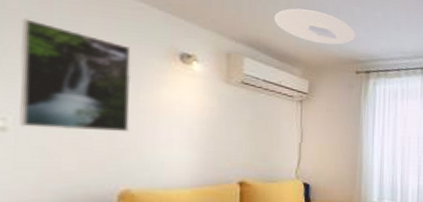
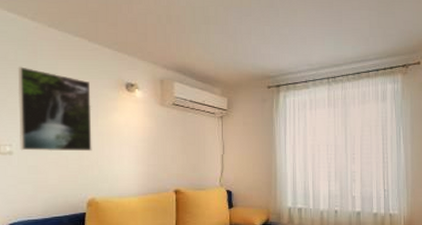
ceiling light: present [274,8,355,45] -> none [196,34,266,64]

